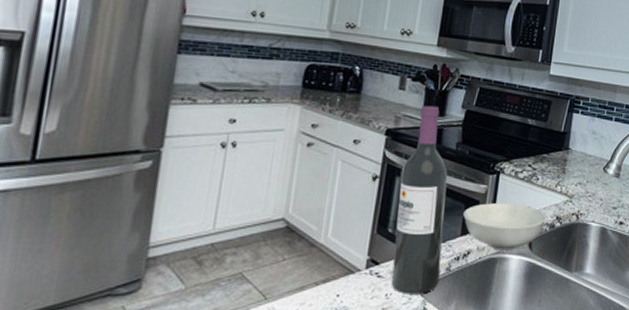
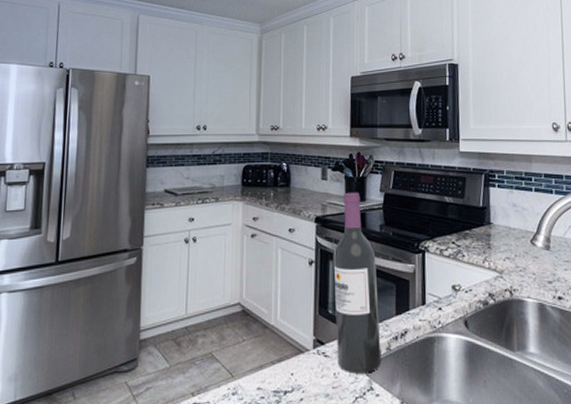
bowl: present [463,203,546,250] -> none [395,282,478,329]

